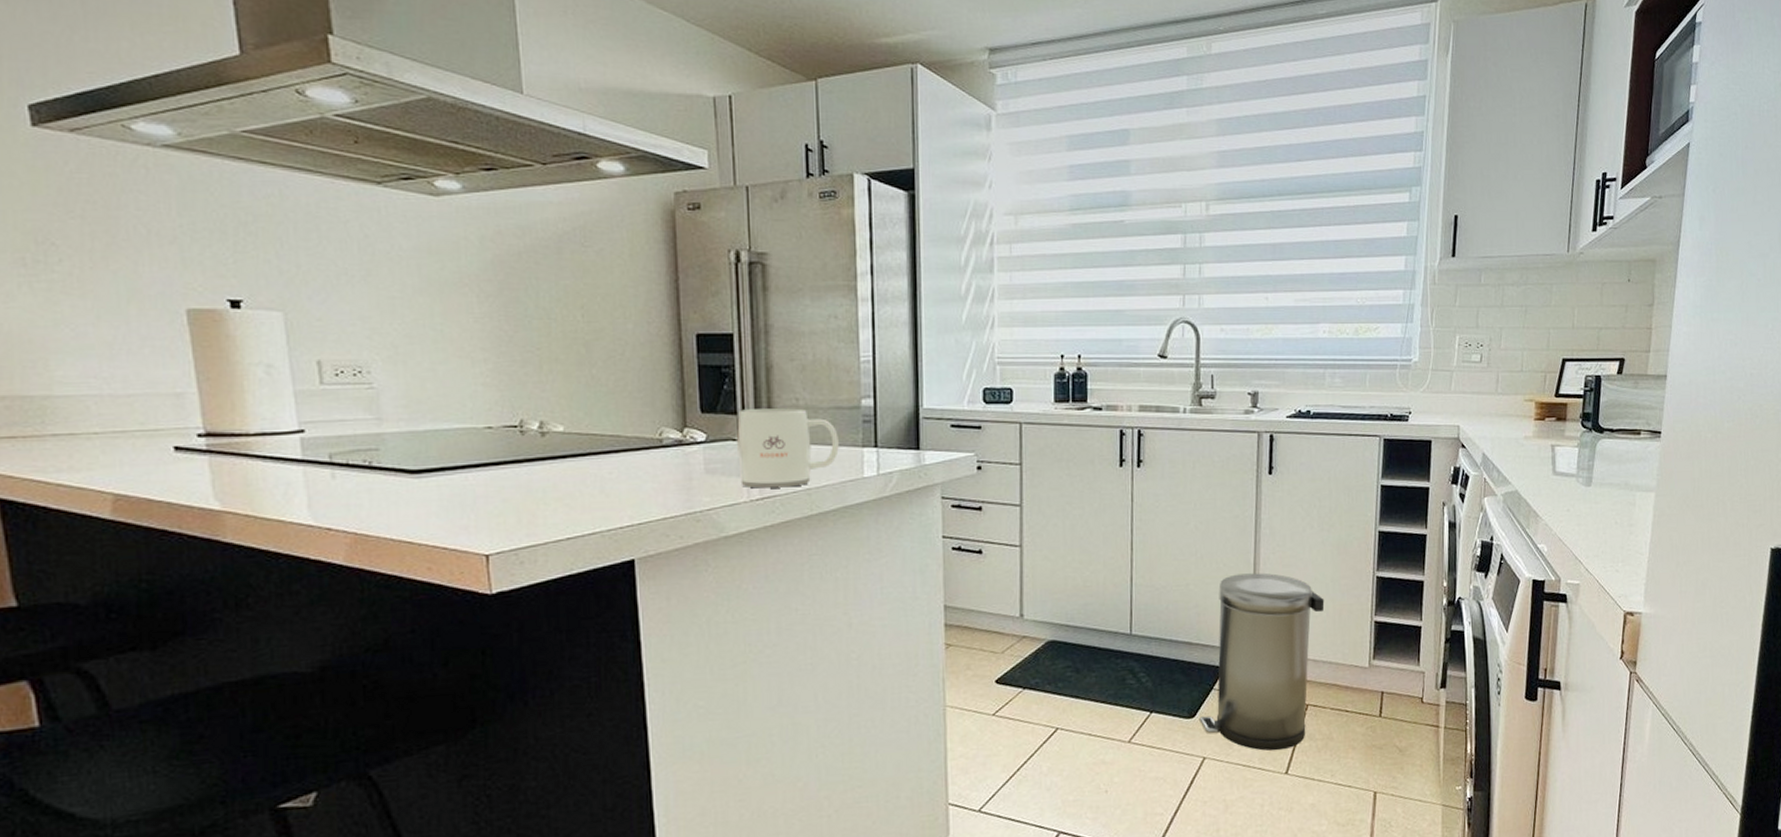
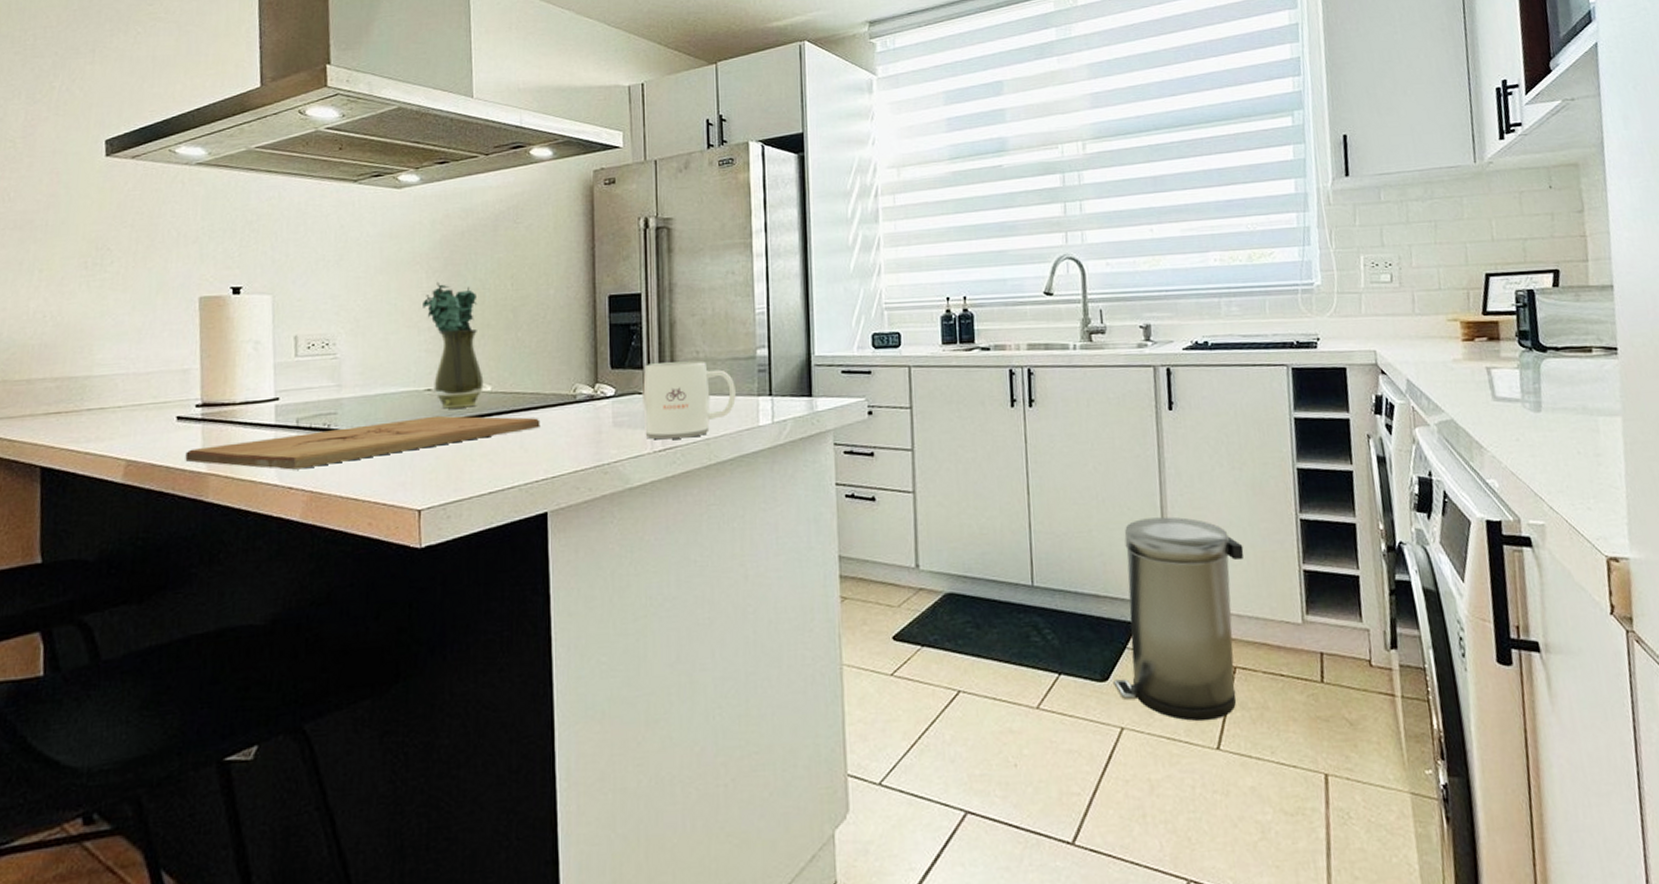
cutting board: none [191,455,623,510] -> present [185,415,540,470]
vase: none [475,307,555,449] -> present [423,281,484,409]

